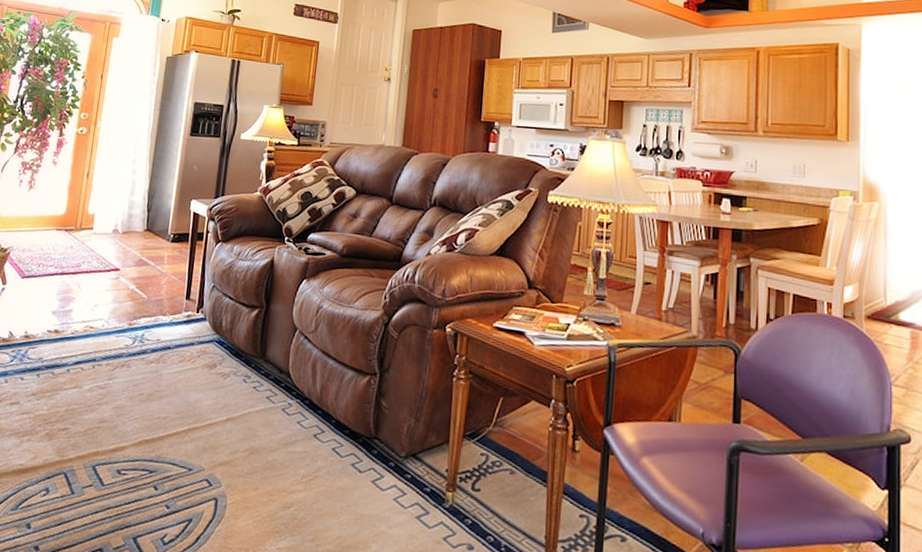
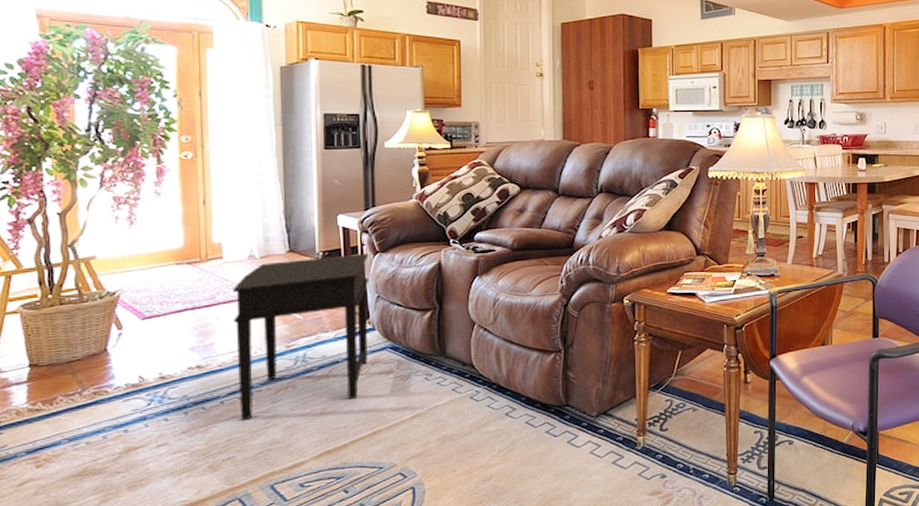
side table: none [79,238,212,393] -> present [233,253,370,421]

